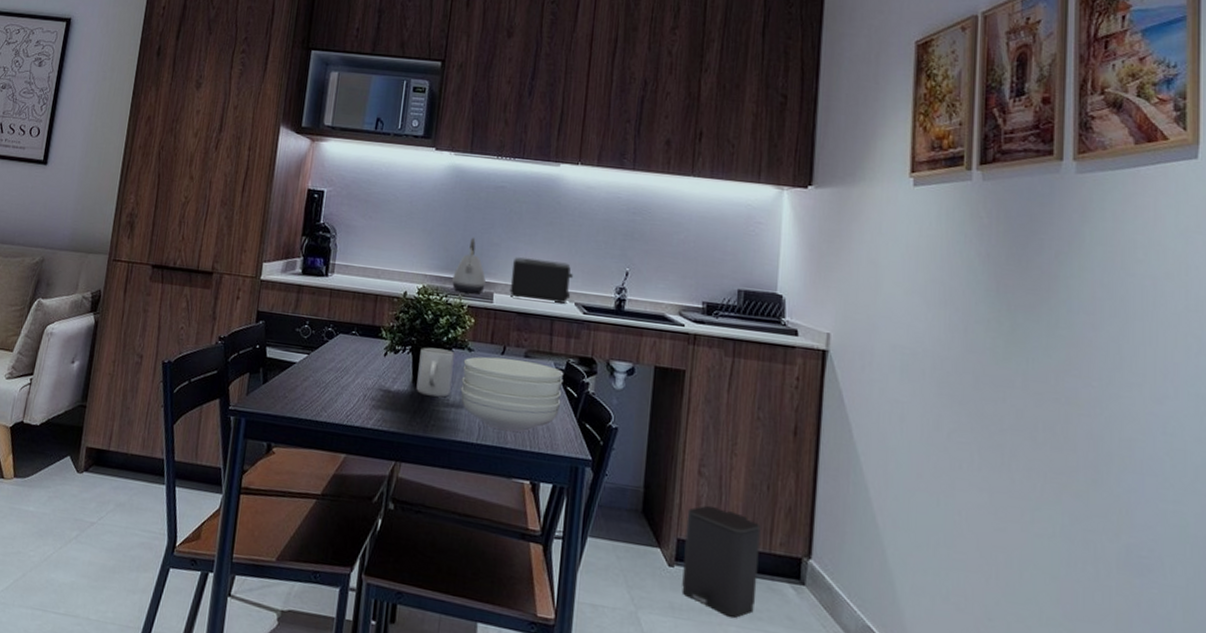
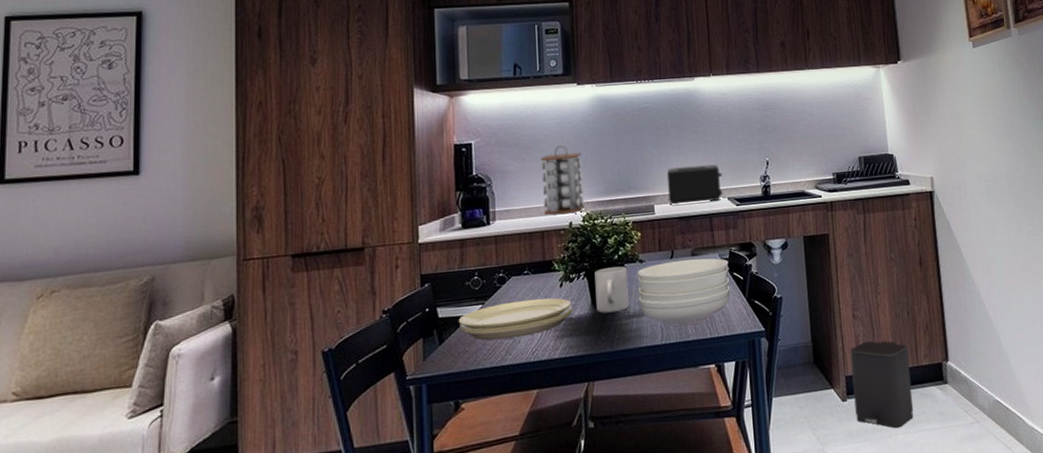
plate: none [283,357,394,398] -> present [458,297,574,341]
spice rack: none [380,209,428,284] -> present [540,145,585,216]
kettle: present [451,237,487,294] -> none [613,158,646,211]

